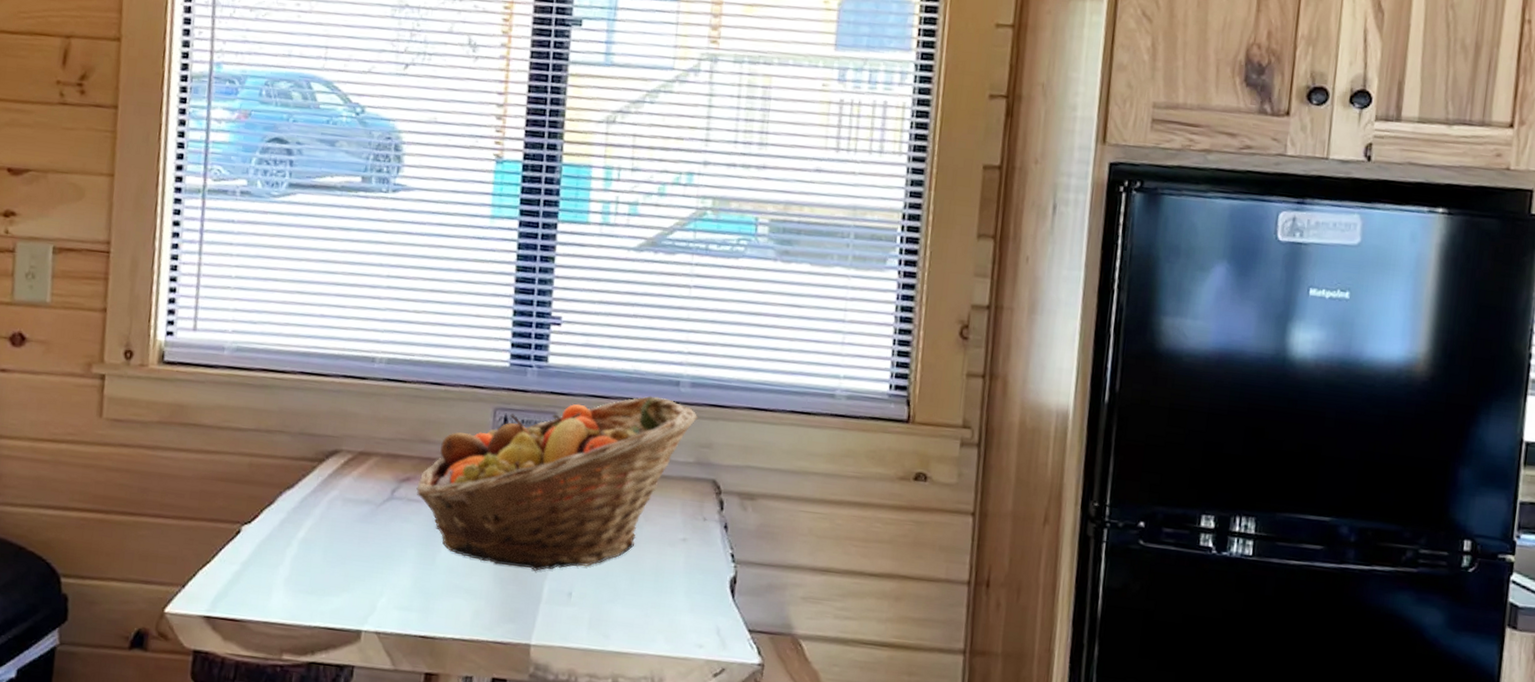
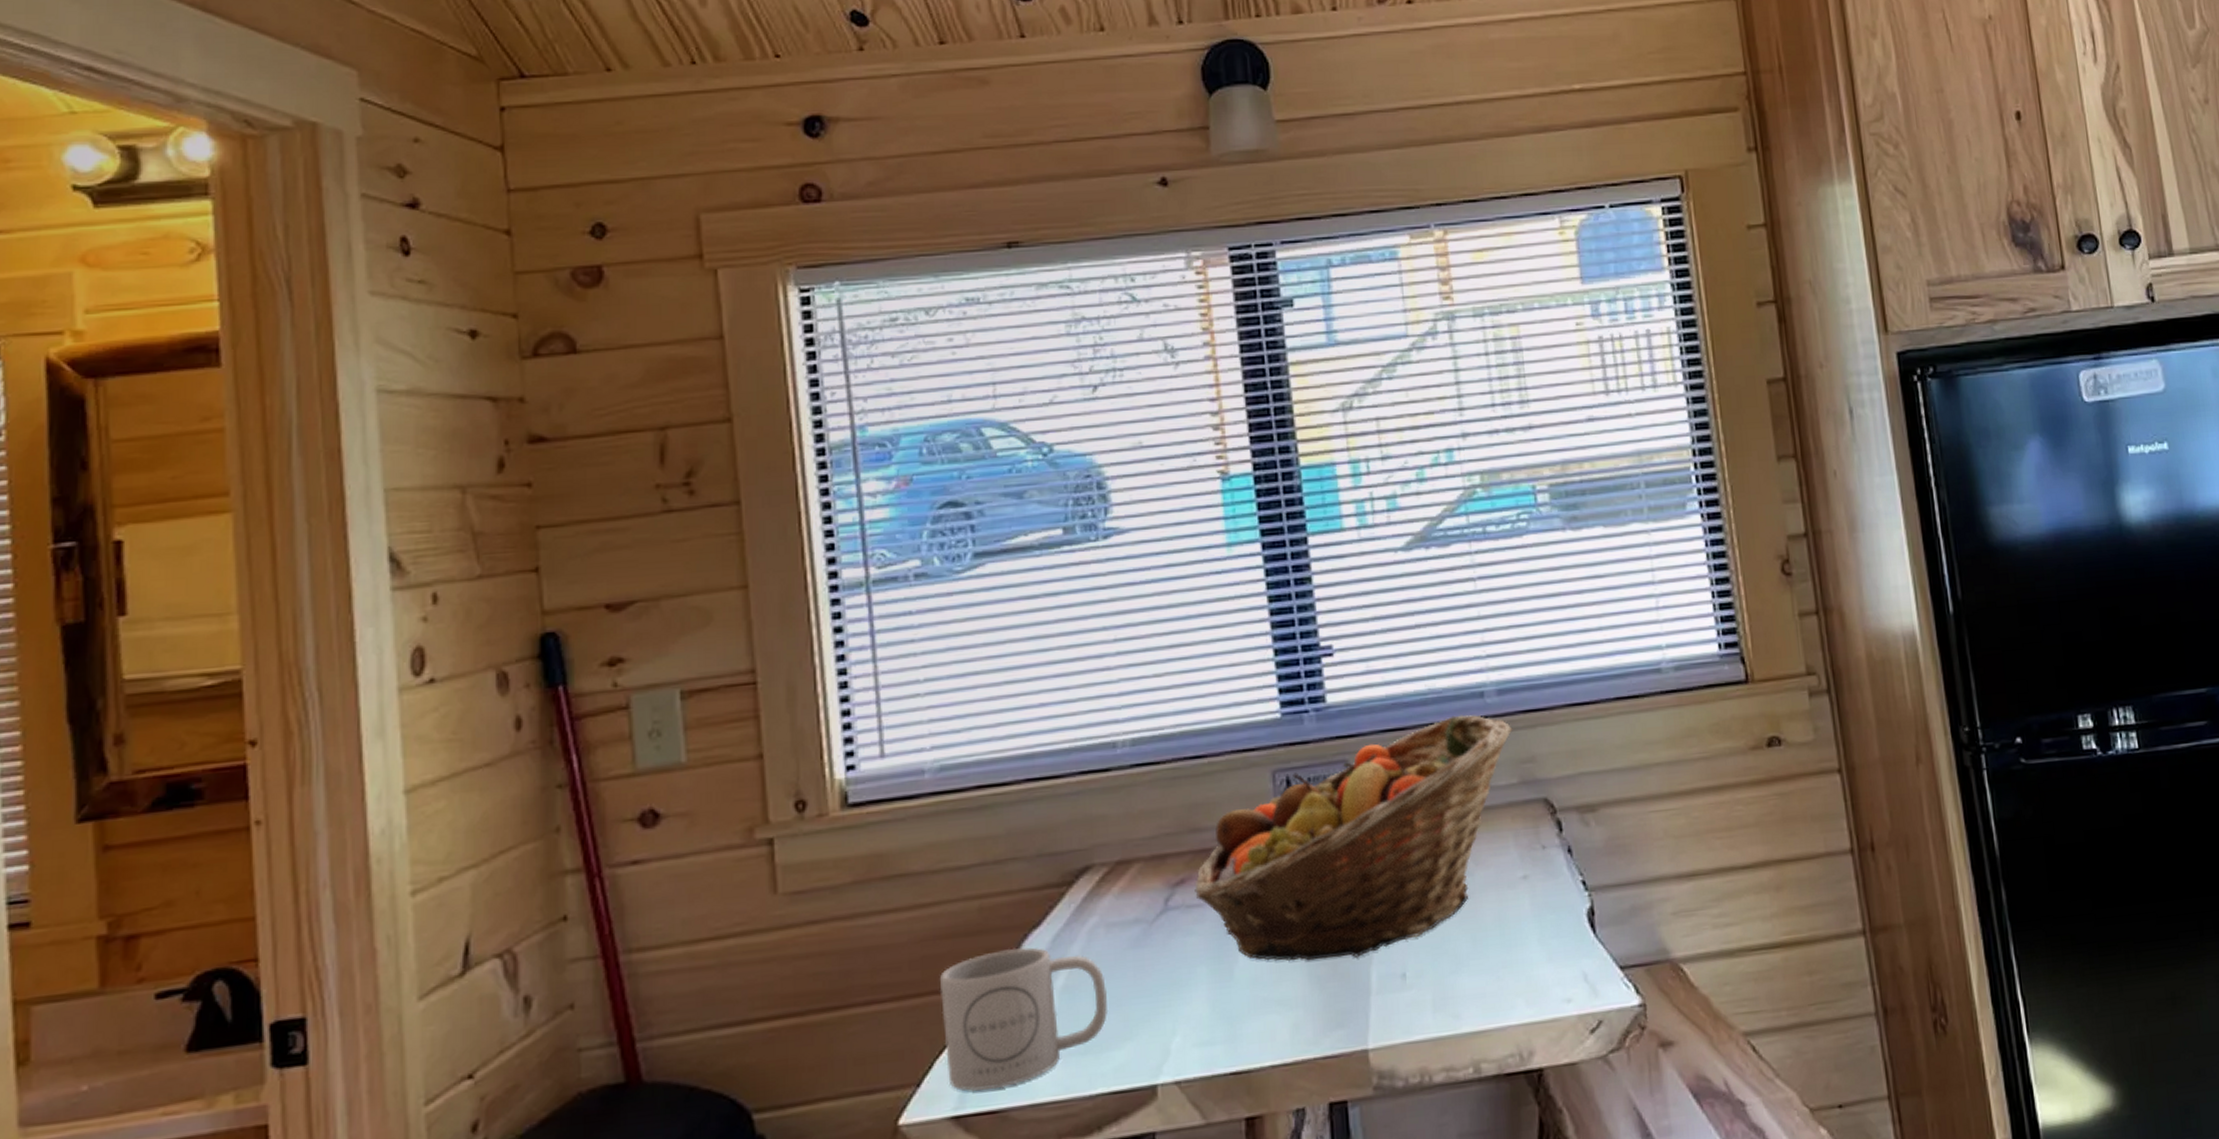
mug: none [206,499,336,604] -> present [939,947,1109,1091]

